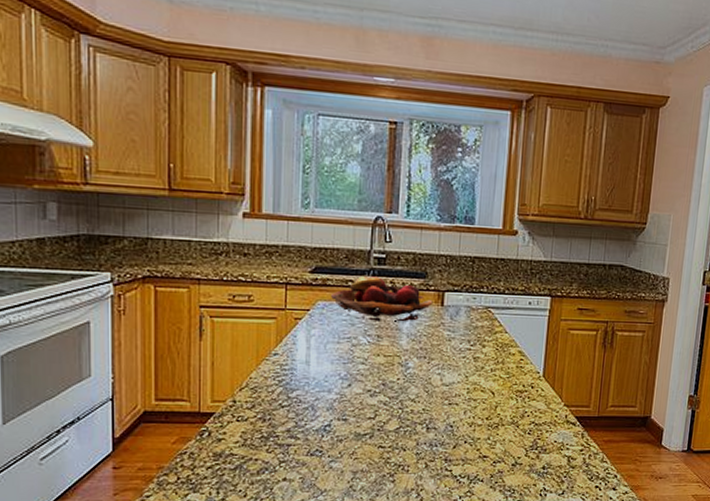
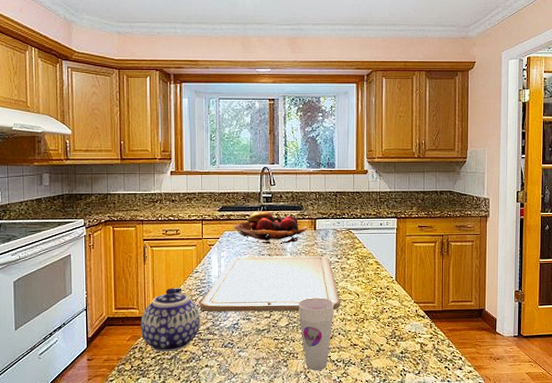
teapot: none [192,374,279,460] -> present [140,288,201,352]
chopping board: none [278,336,469,412] -> present [199,255,340,312]
cup: none [412,394,462,489] -> present [297,297,334,371]

